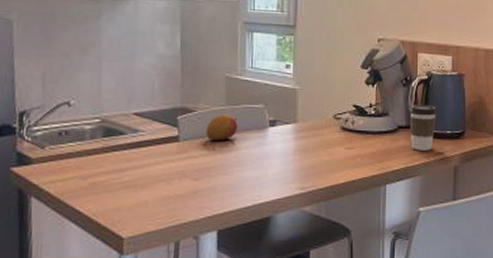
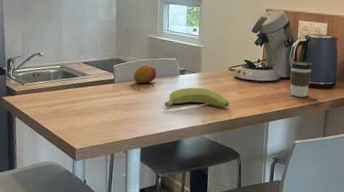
banana: none [249,143,335,172] -> present [164,87,229,108]

